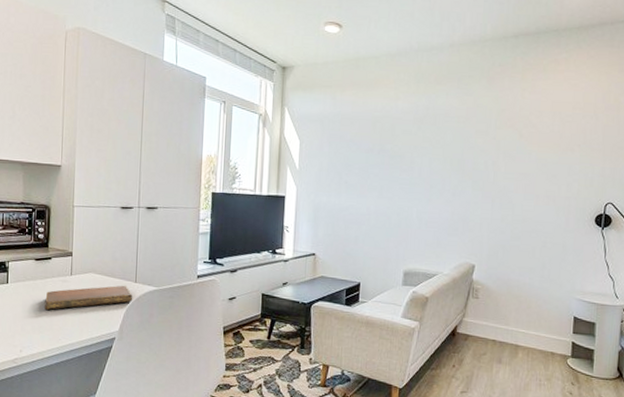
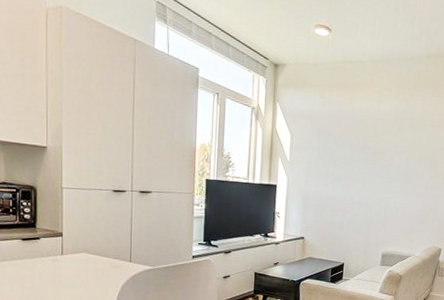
notebook: present [45,285,132,310] -> none [34,264,127,288]

